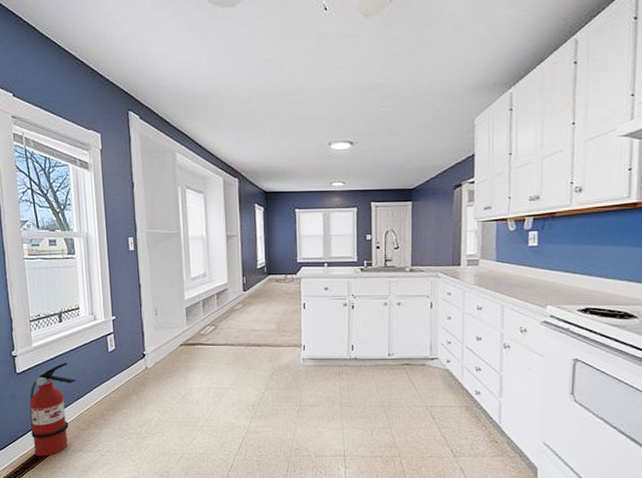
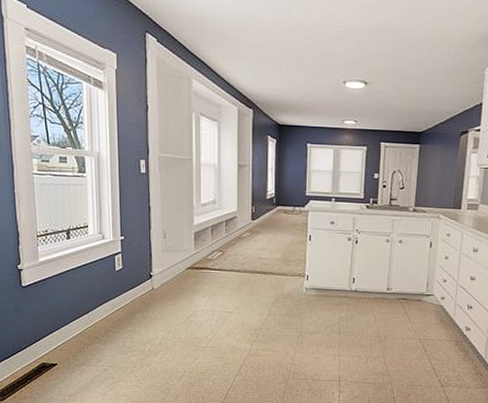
fire extinguisher: present [29,362,76,457] -> none [34,278,82,369]

